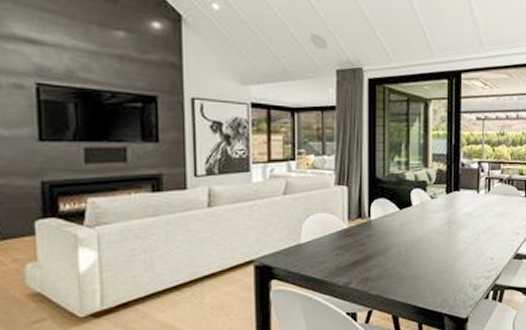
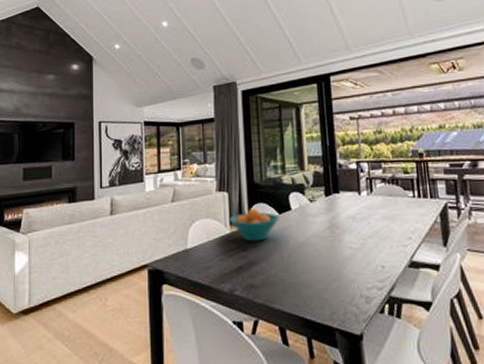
fruit bowl: none [348,204,401,237] -> present [230,208,280,242]

